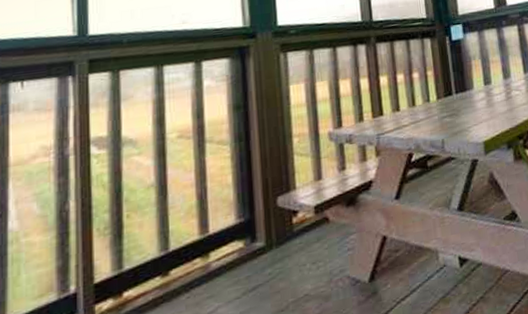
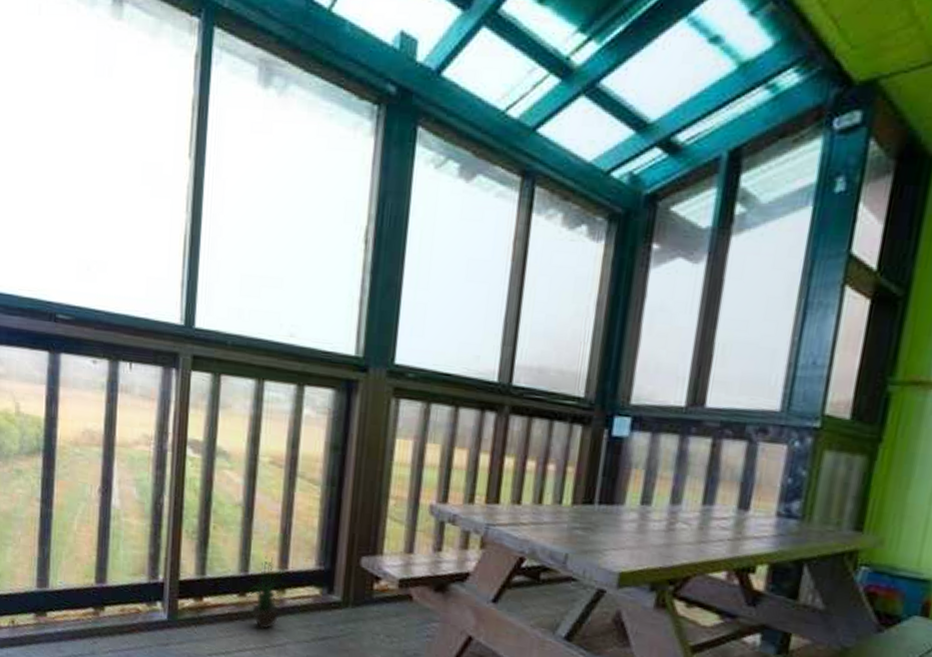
potted plant: none [169,226,210,304] -> present [246,555,285,630]

